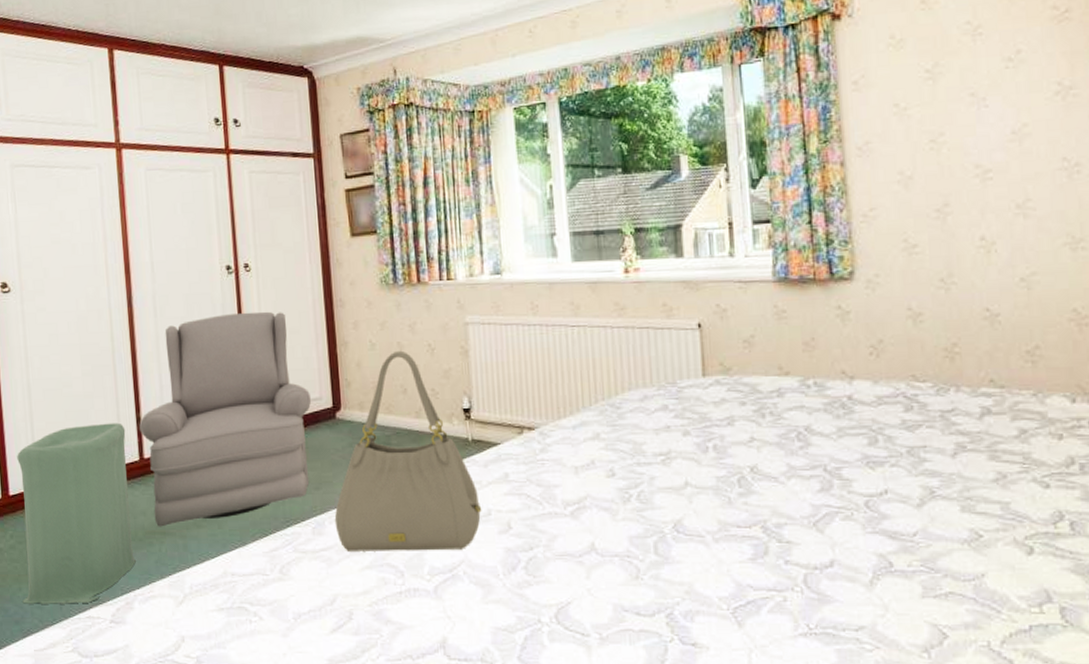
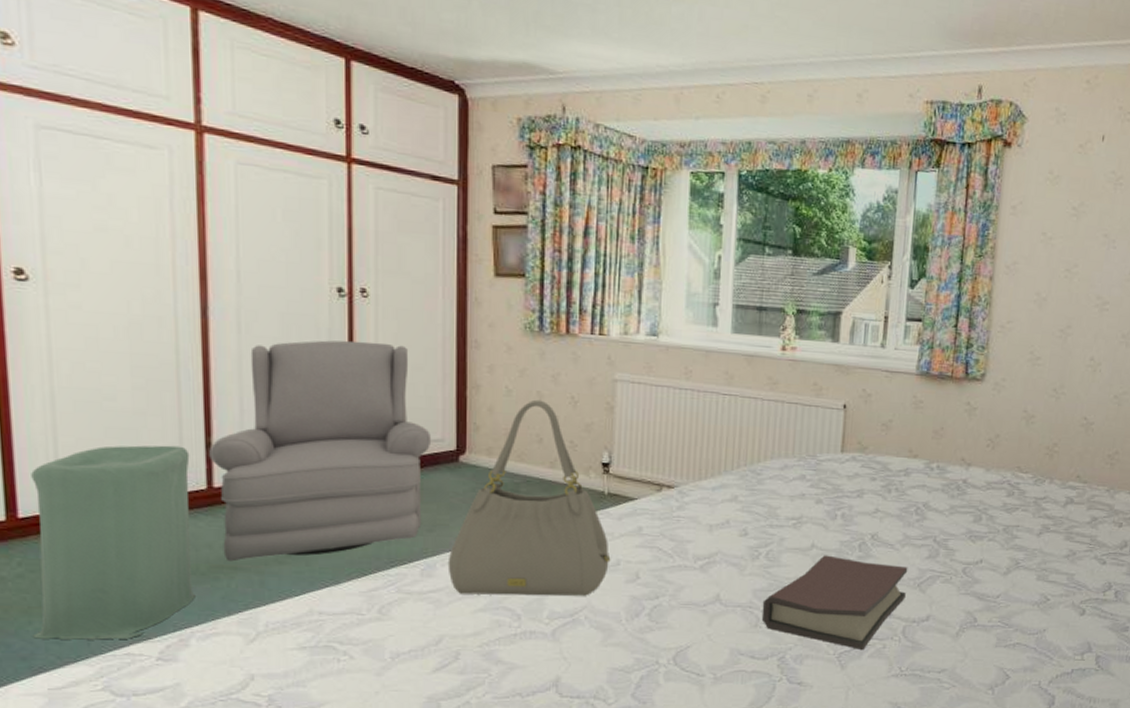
hardback book: none [640,493,801,603] -> present [761,555,908,649]

